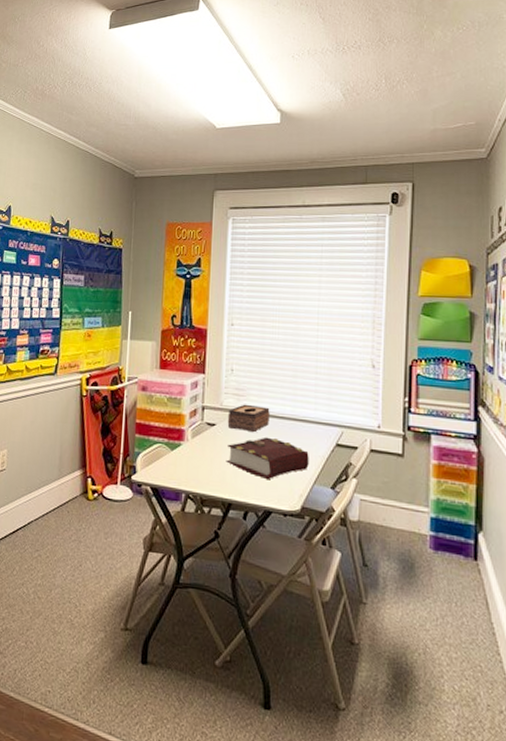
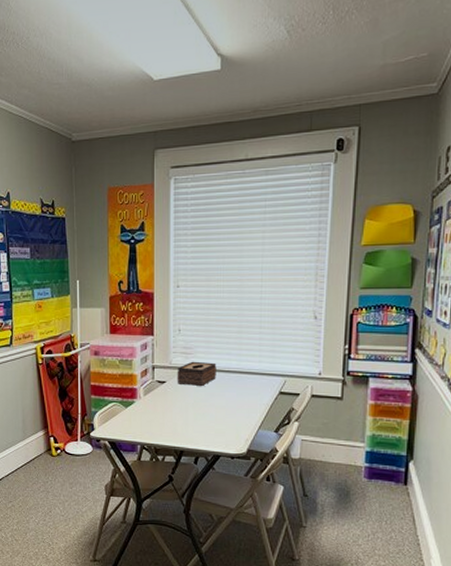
book: present [226,437,309,479] -> none [177,390,254,427]

